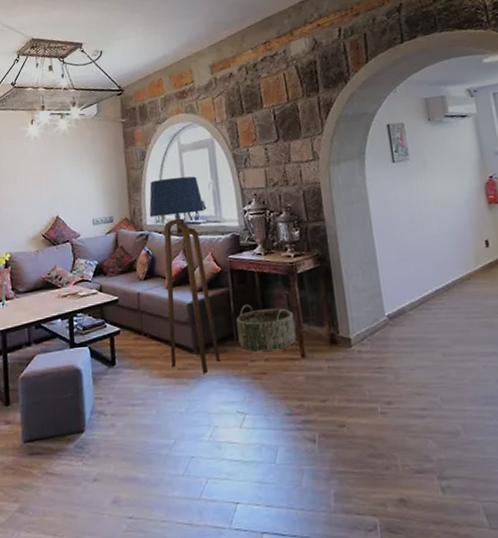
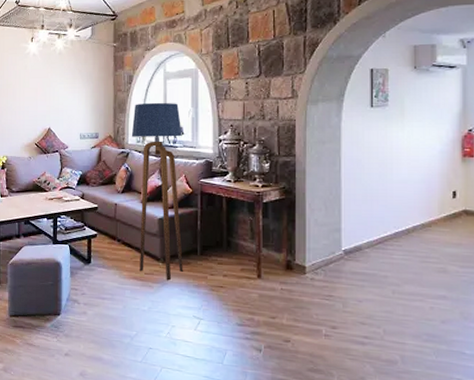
basket: present [236,304,297,352] -> none [201,225,255,268]

